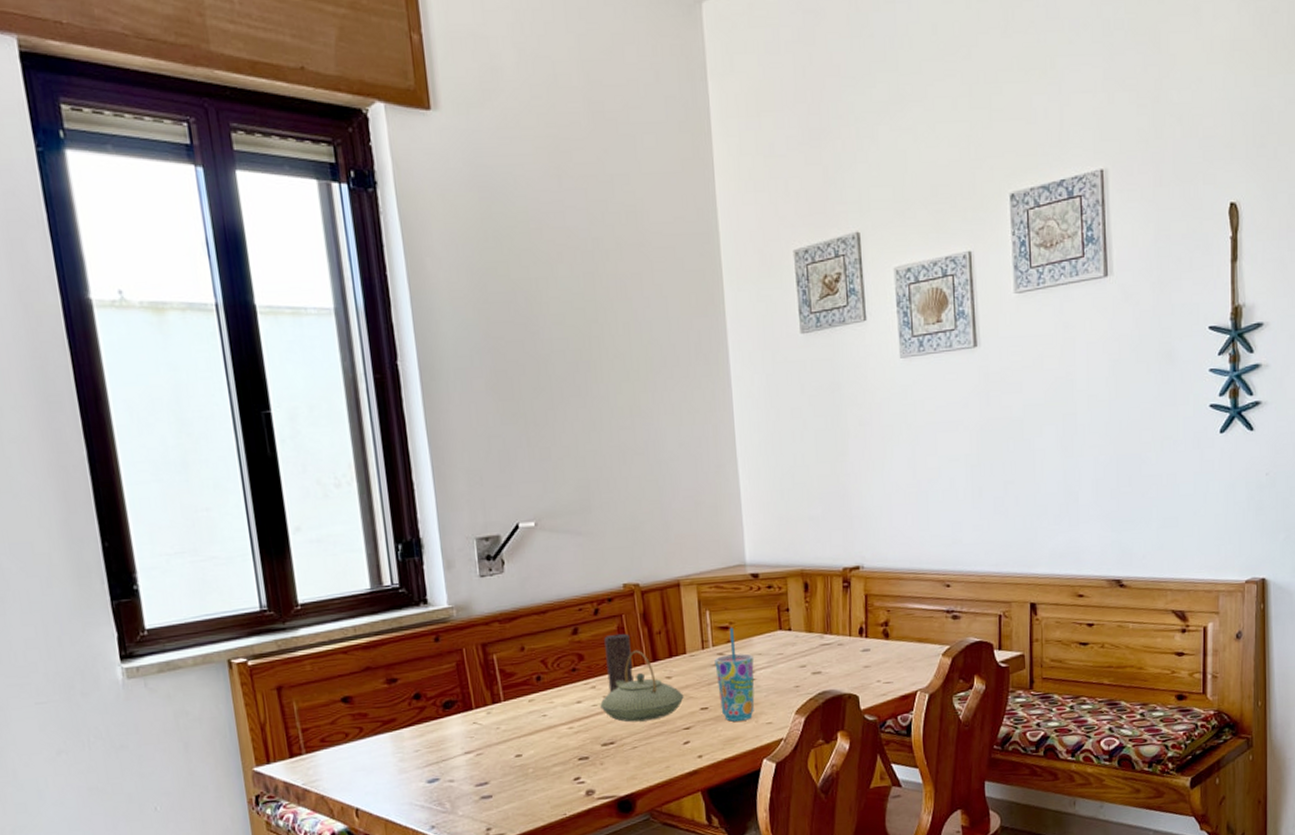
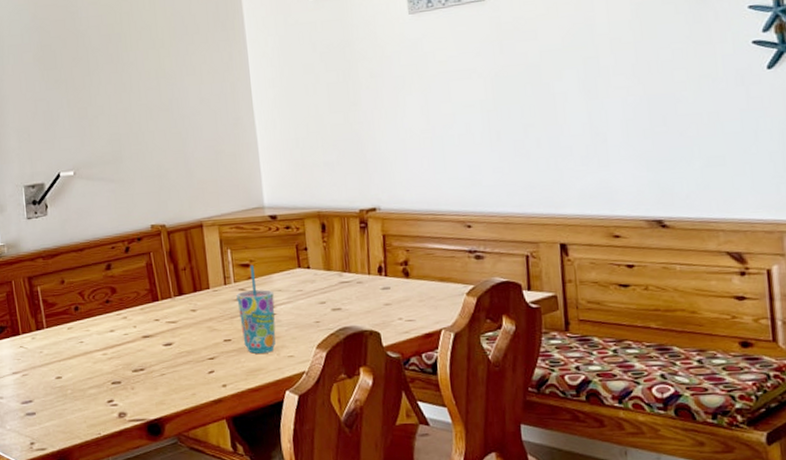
teapot: present [600,650,684,722] -> none [131,284,208,351]
candle: present [604,633,634,693] -> none [134,269,161,323]

